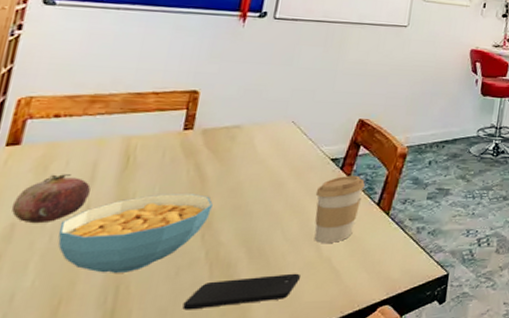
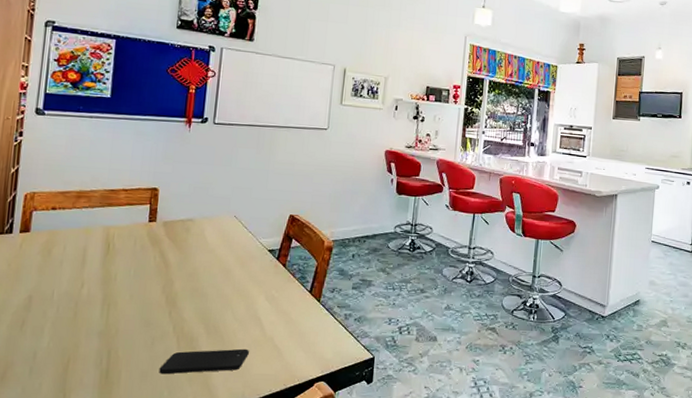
fruit: present [11,174,91,224] -> none [28,257,83,297]
cereal bowl: present [58,192,213,273] -> none [63,275,176,340]
coffee cup: present [314,175,365,243] -> none [257,265,298,324]

